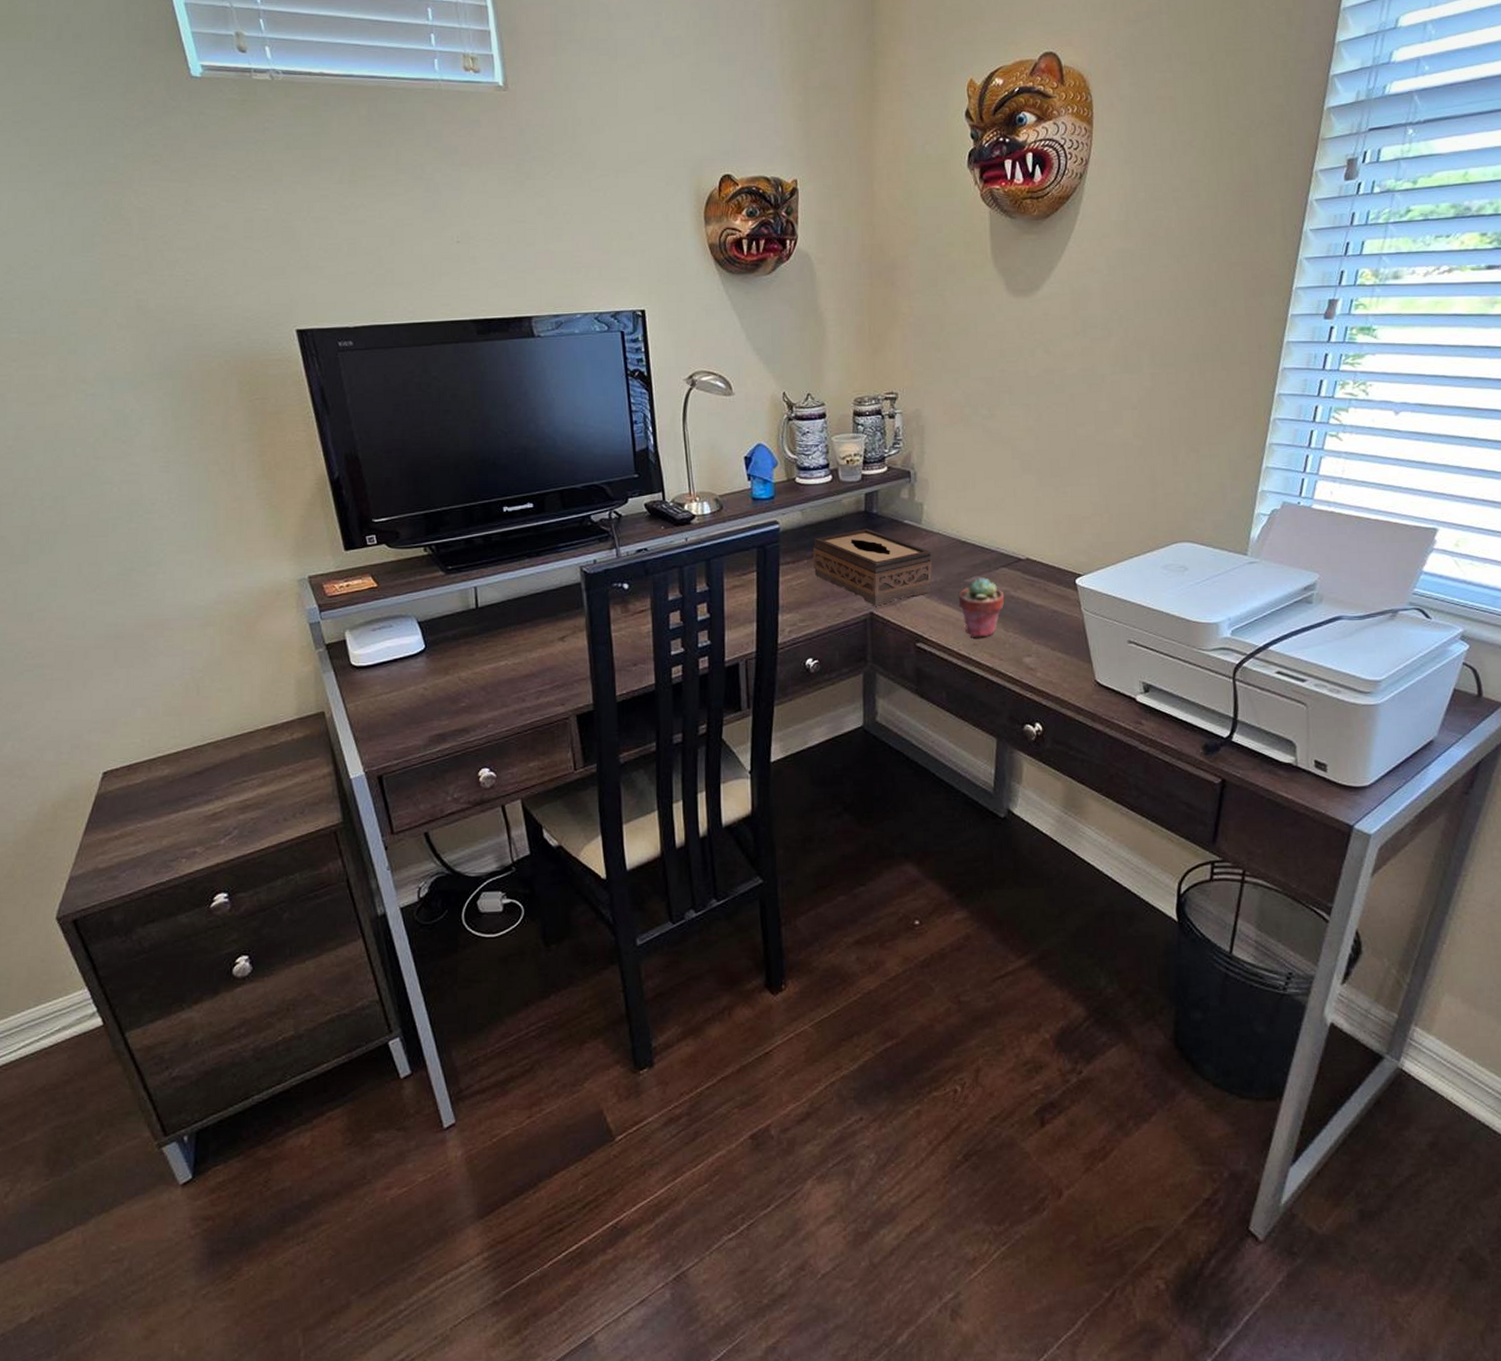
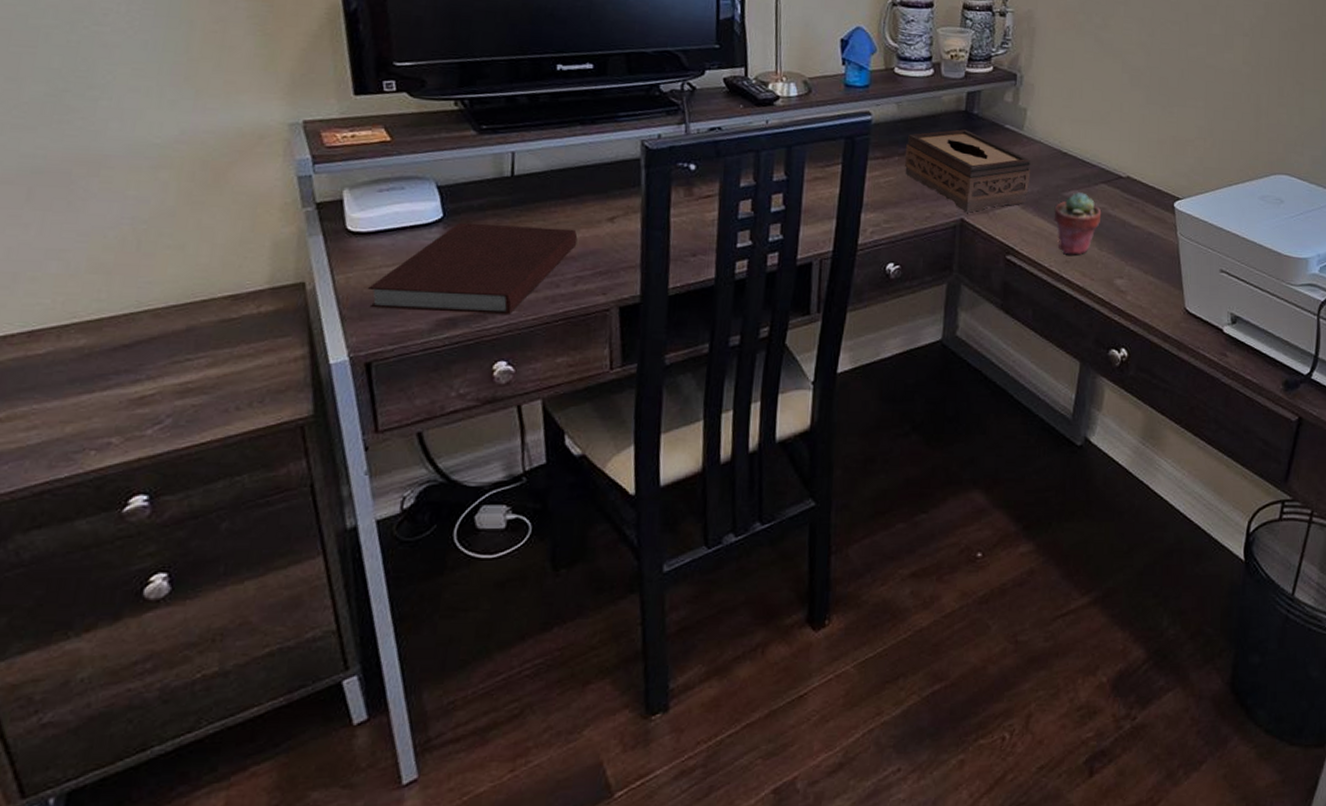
notebook: none [372,650,536,730] -> present [367,222,578,314]

